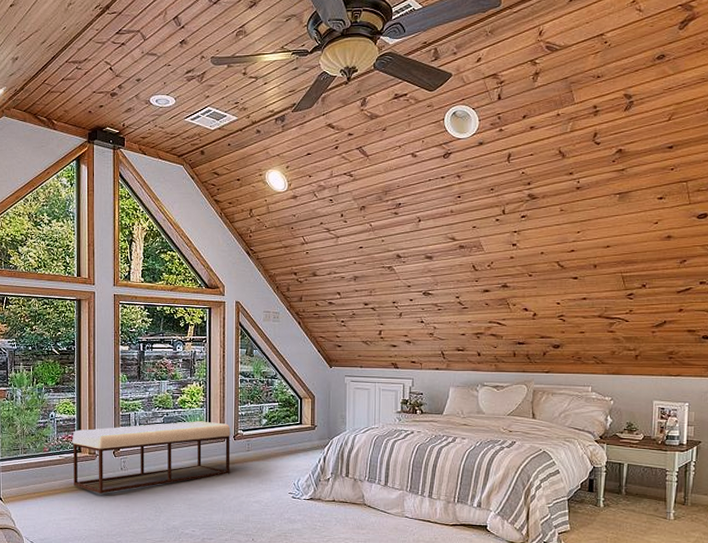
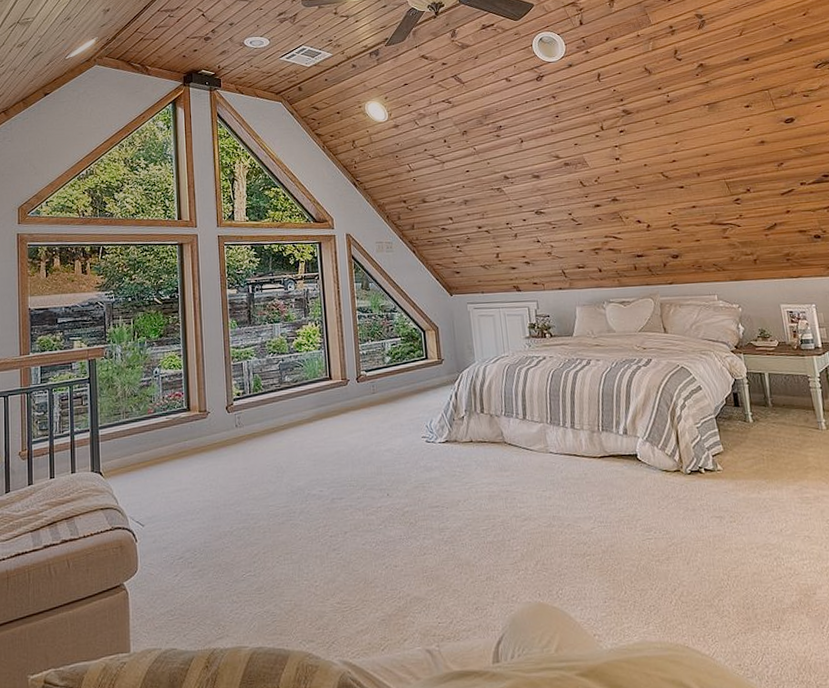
bench: present [72,421,231,494] -> none [179,364,356,457]

